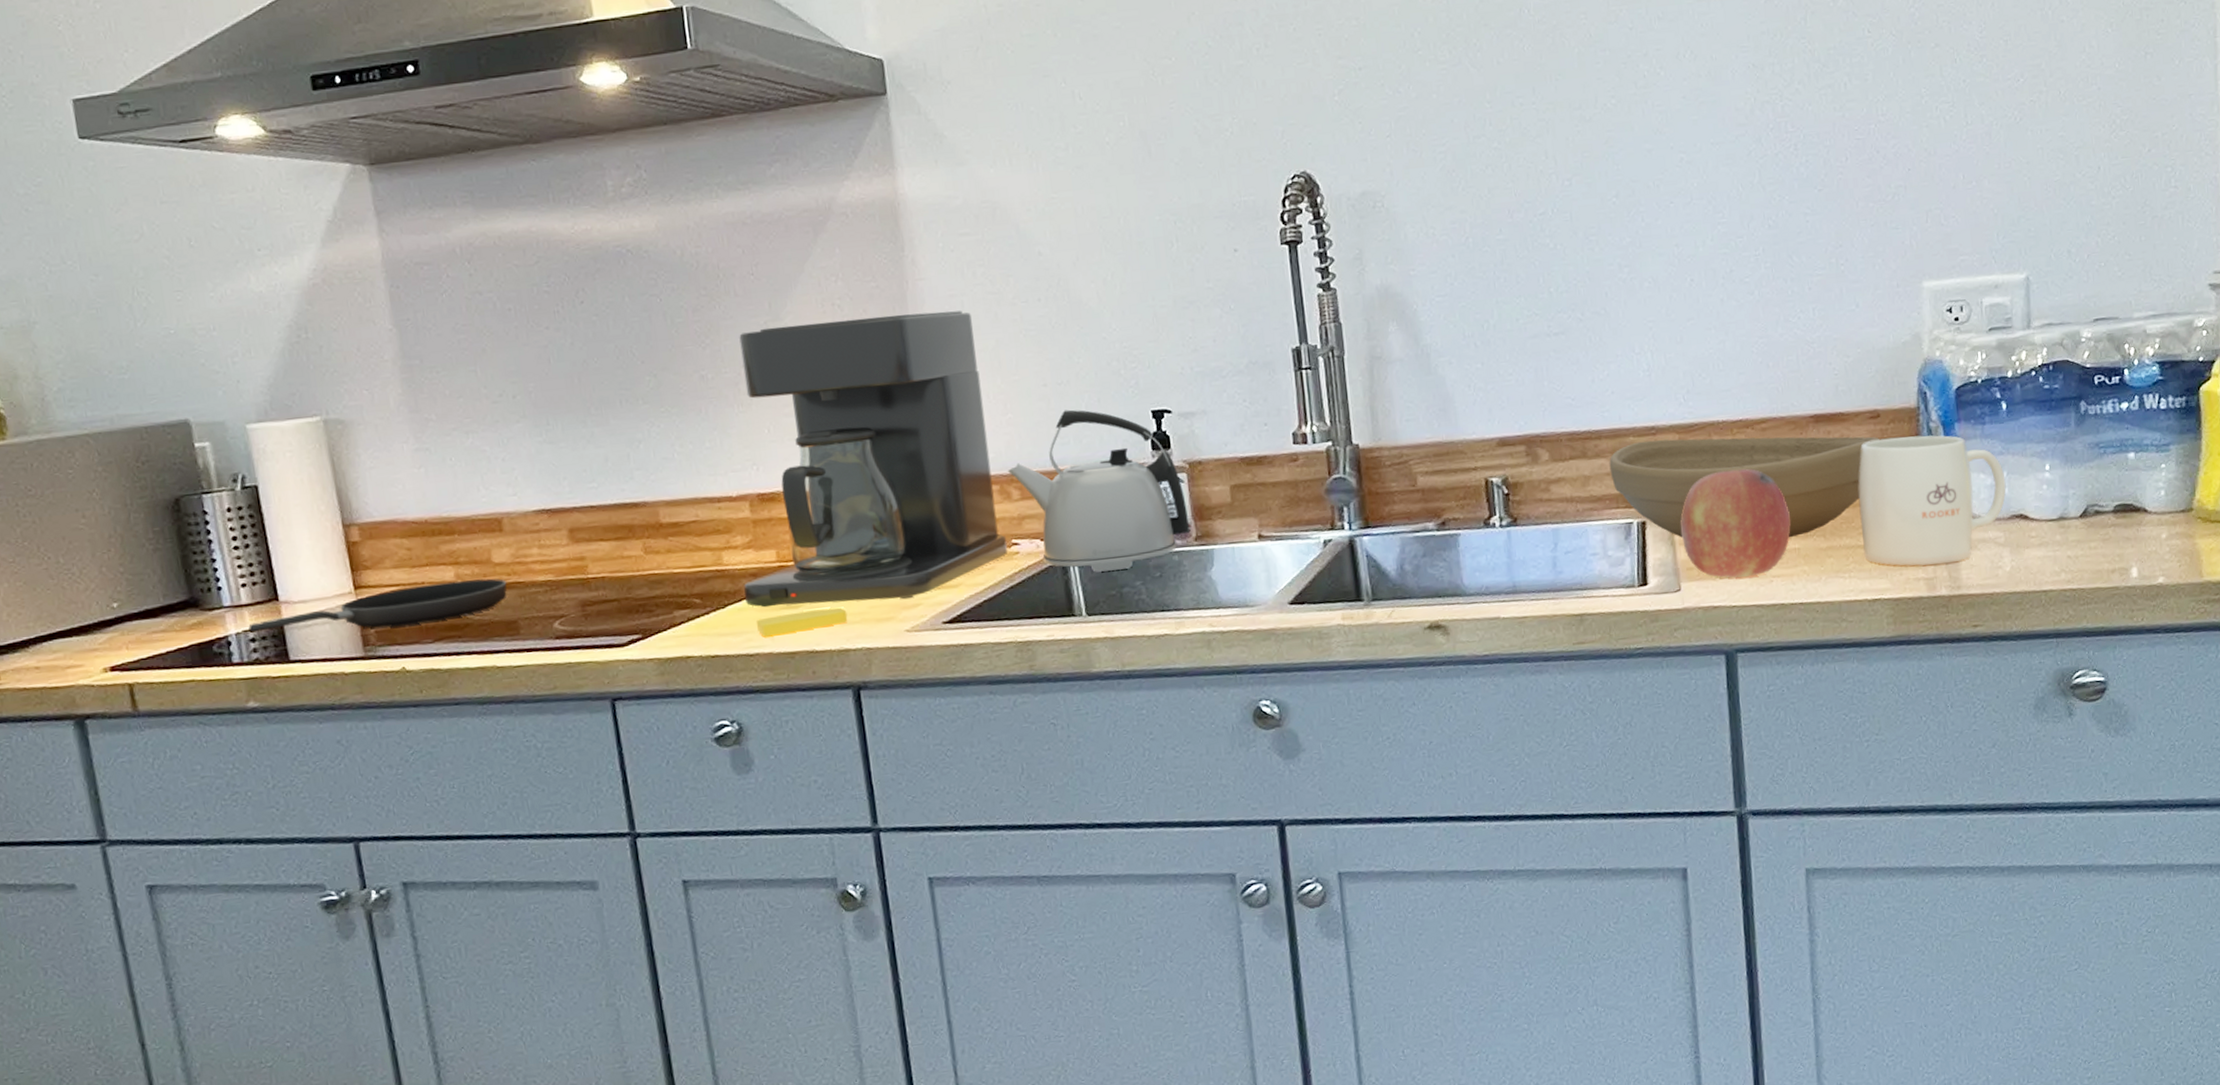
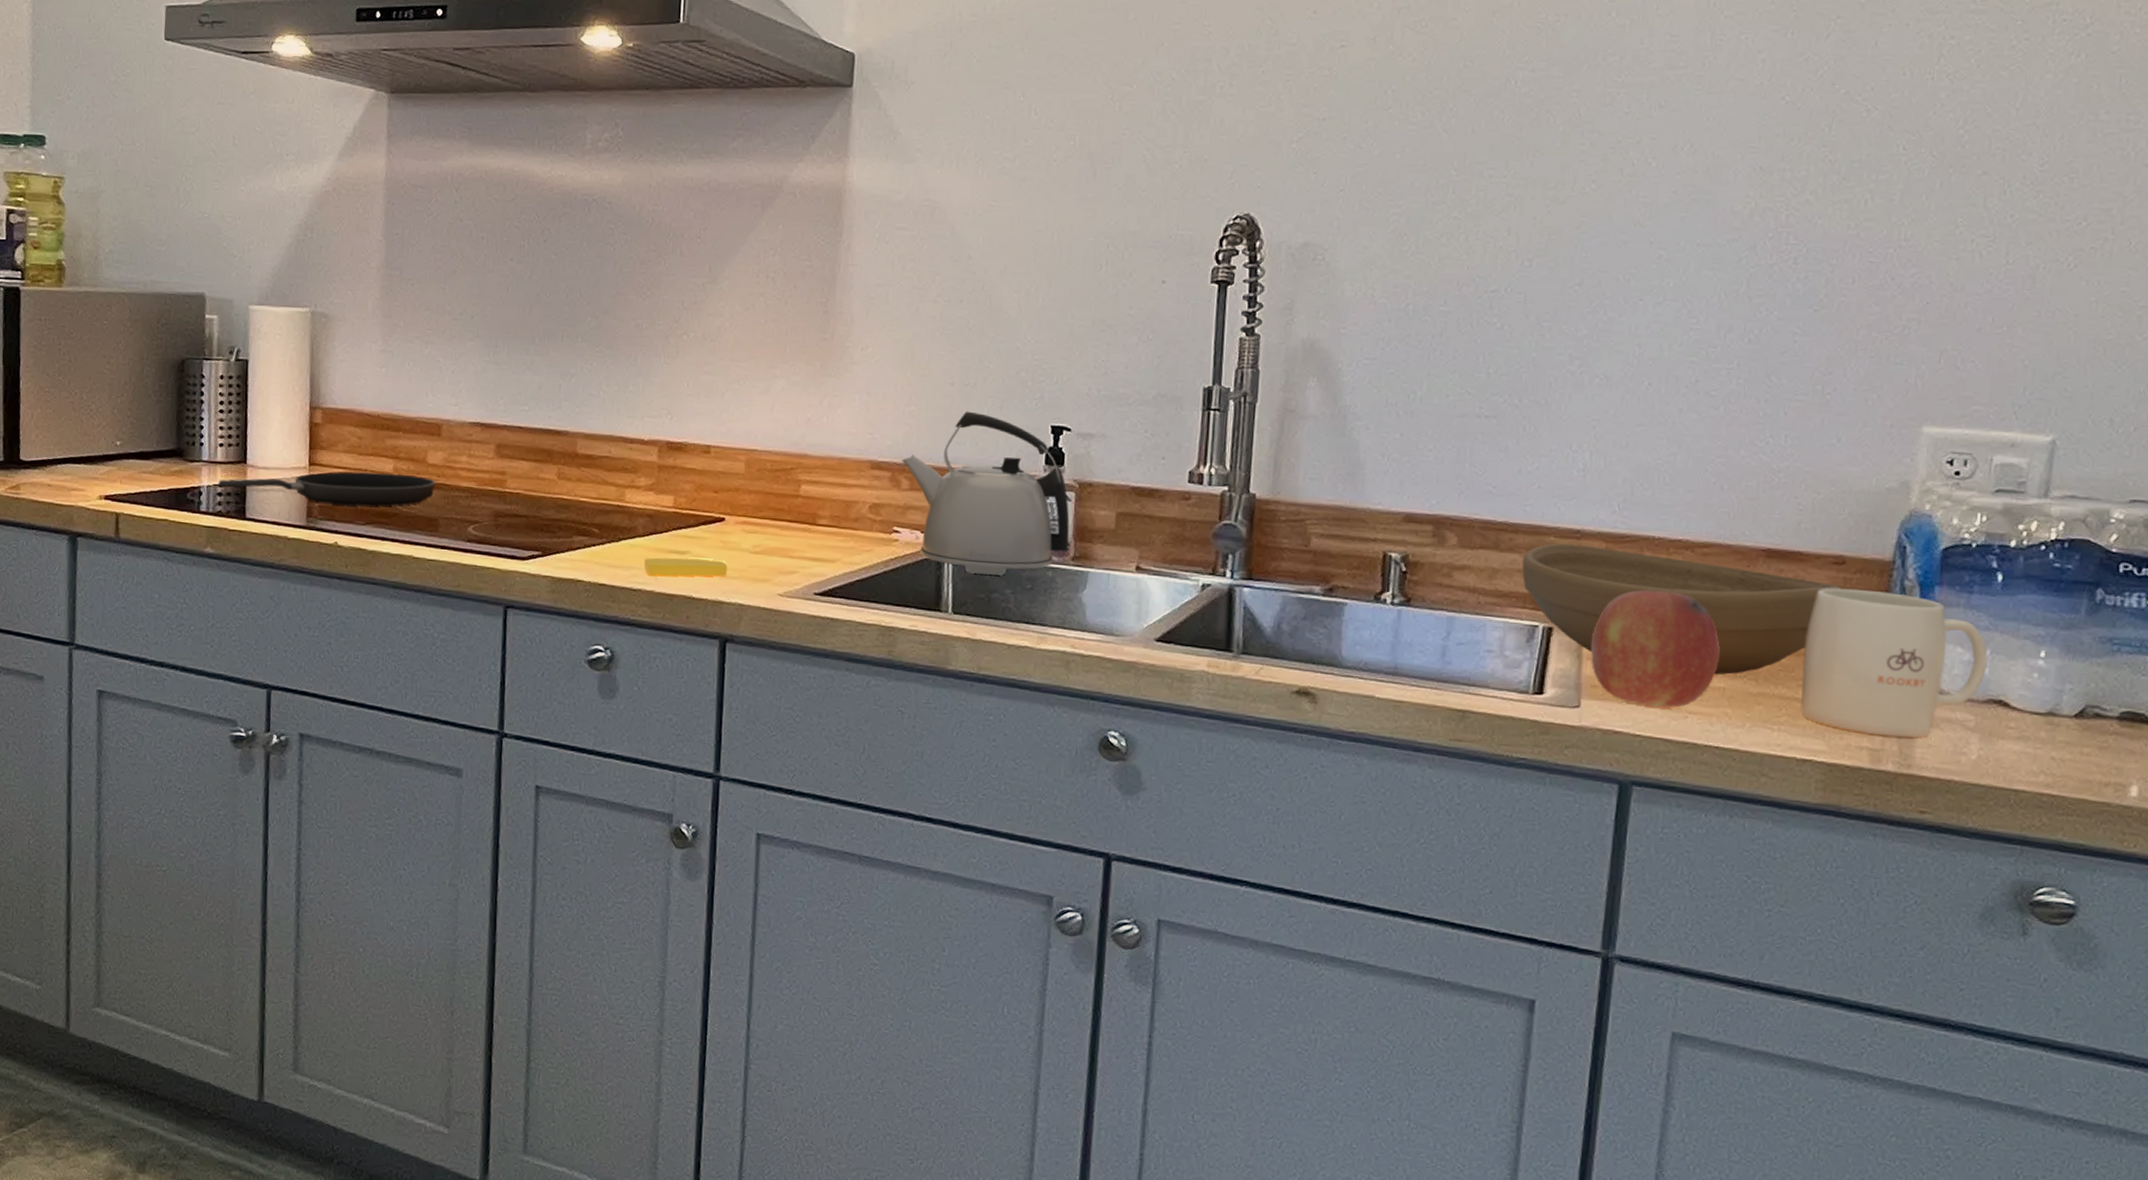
coffee maker: present [739,310,1008,608] -> none [638,289,894,565]

